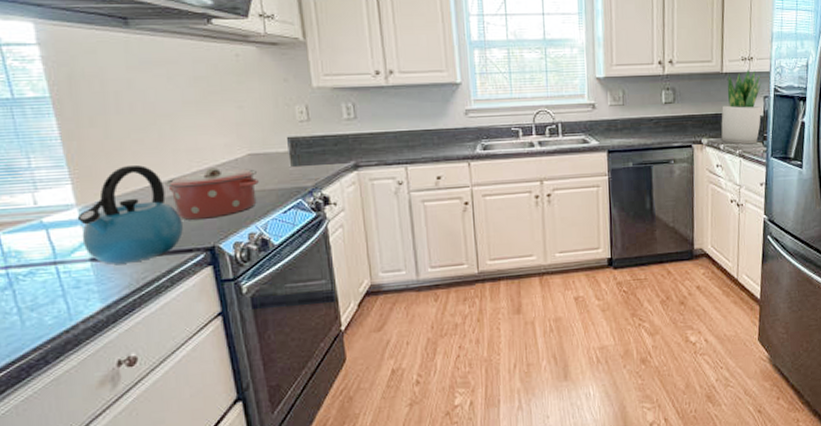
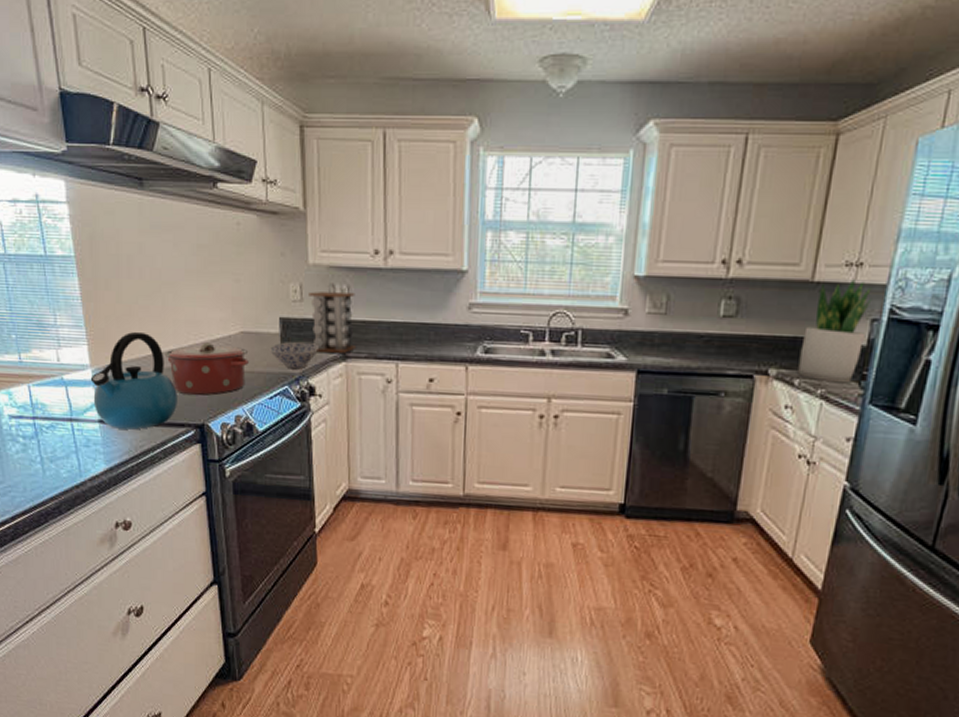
bowl: none [280,156,331,183] -> present [270,341,320,370]
spice rack: none [315,102,367,166] -> present [309,282,357,354]

